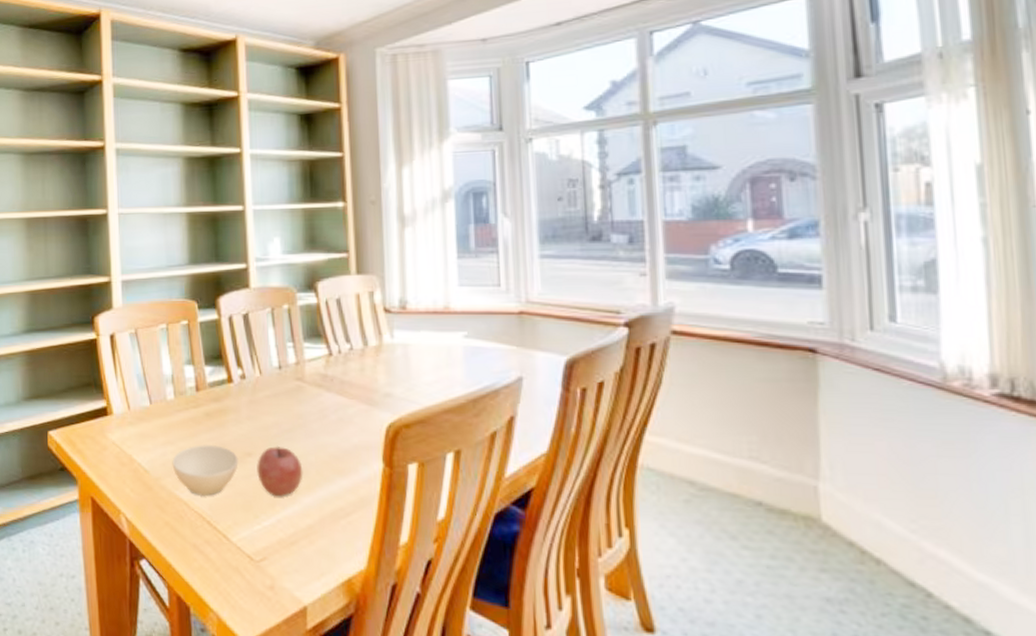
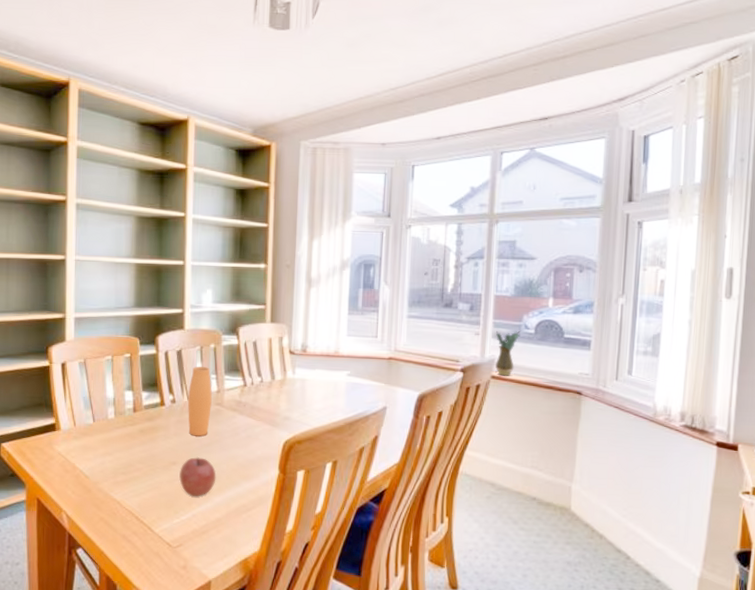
bowl: present [172,444,239,497] -> none [109,455,165,497]
vase: none [260,333,290,420] -> present [188,367,212,437]
vase: none [671,266,709,330] -> present [495,330,521,376]

